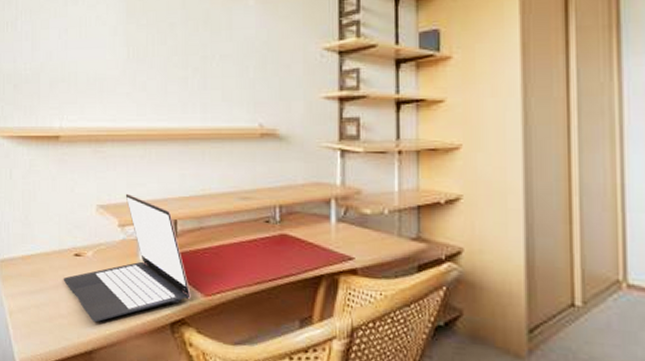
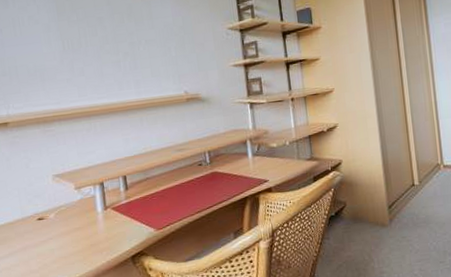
laptop: present [63,193,191,323] -> none [29,161,146,270]

